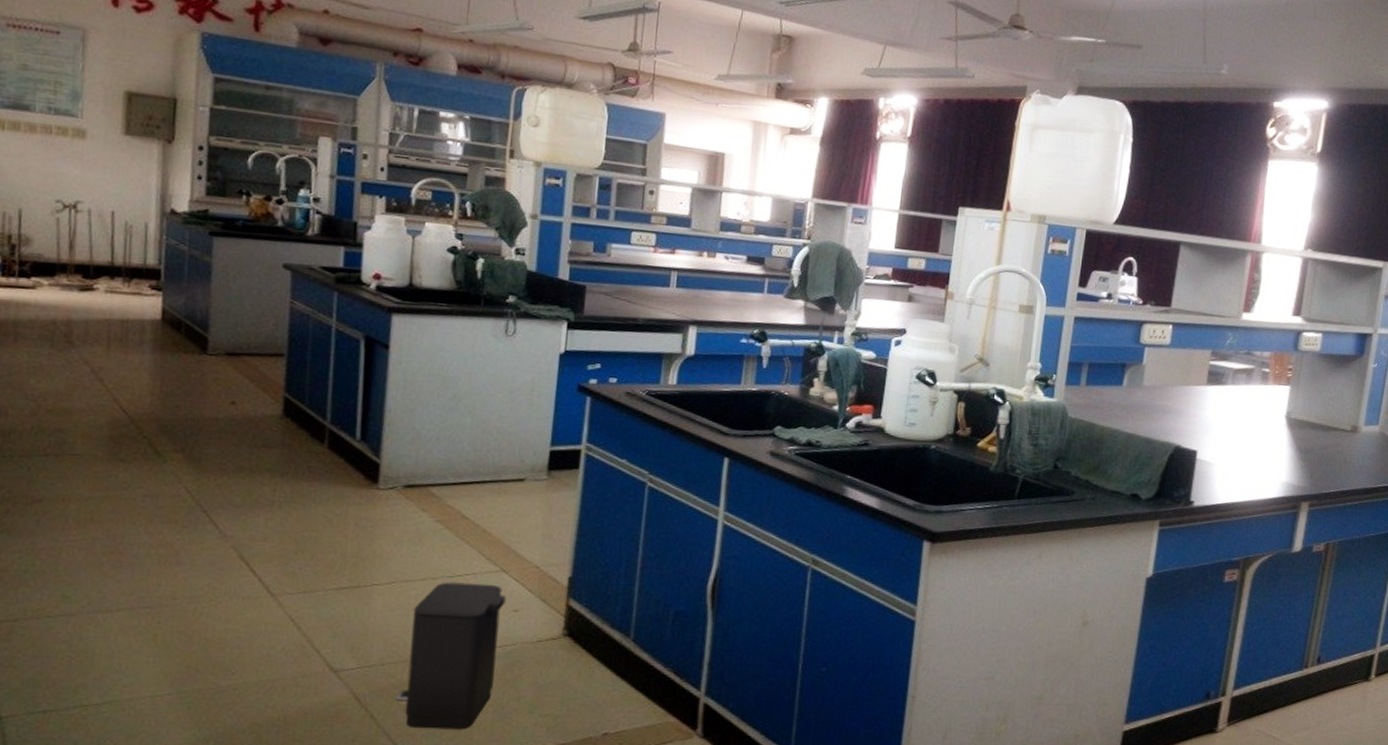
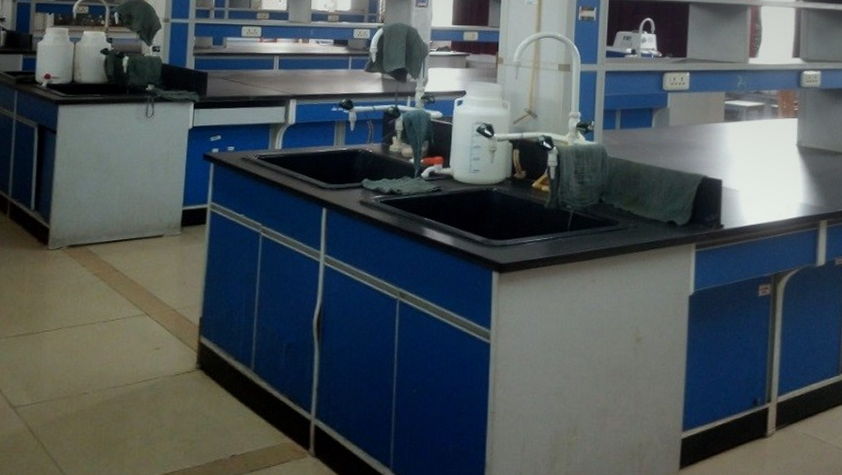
pedal bin: present [394,582,506,730] -> none [61,326,150,456]

